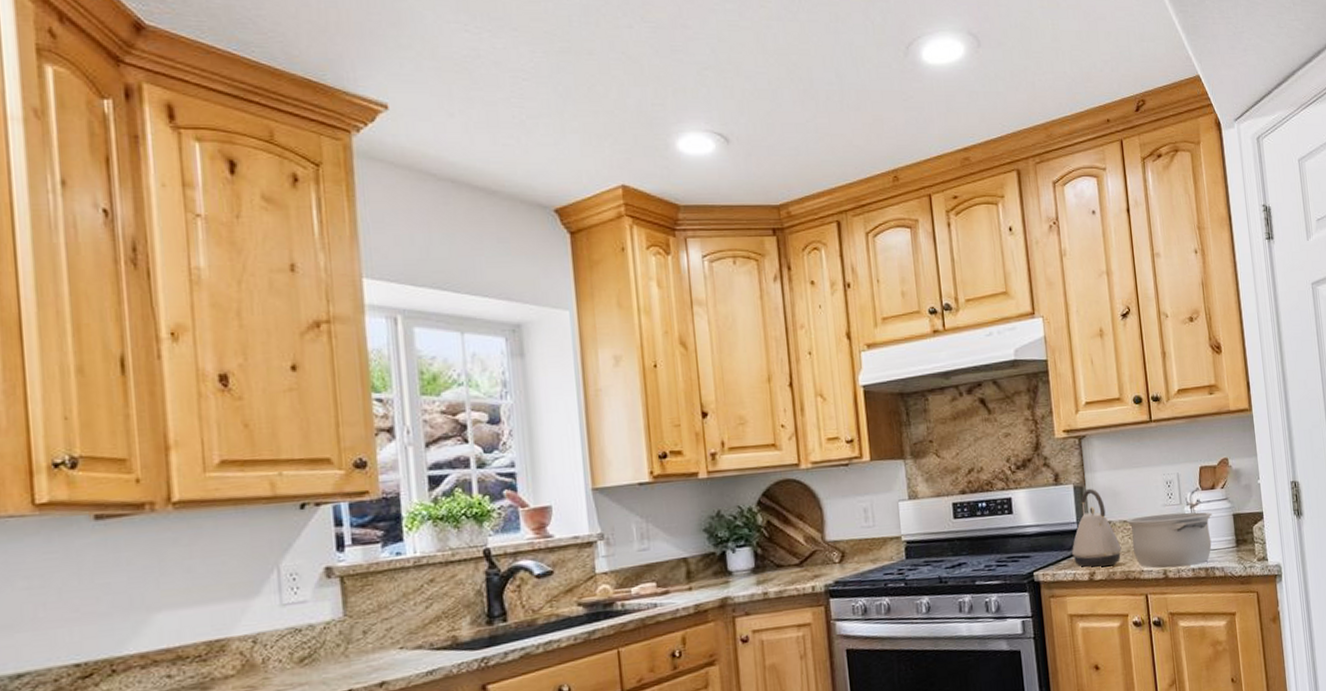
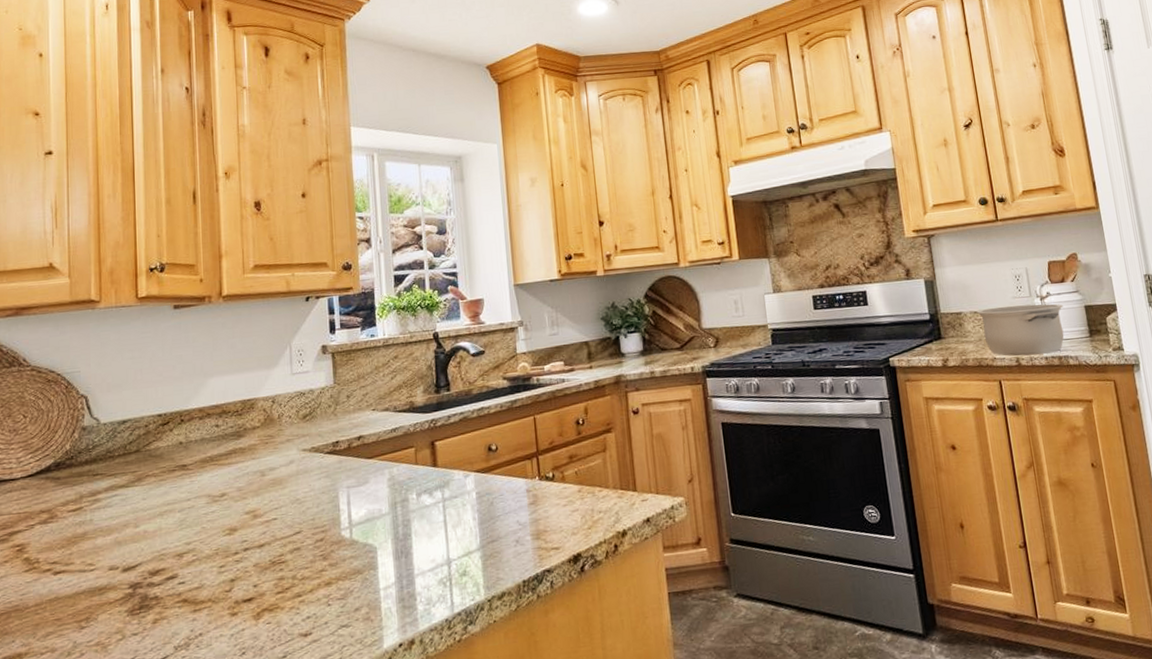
kettle: present [1071,488,1122,568] -> none [924,282,974,355]

